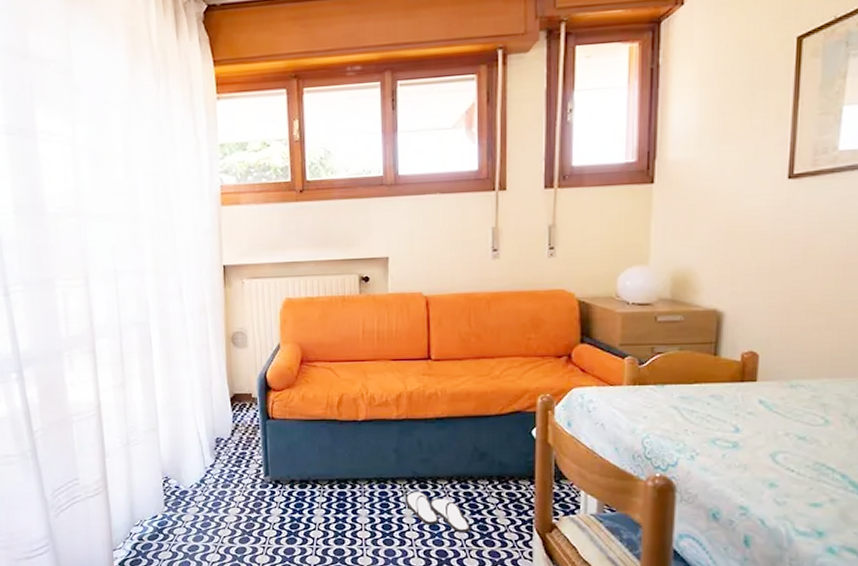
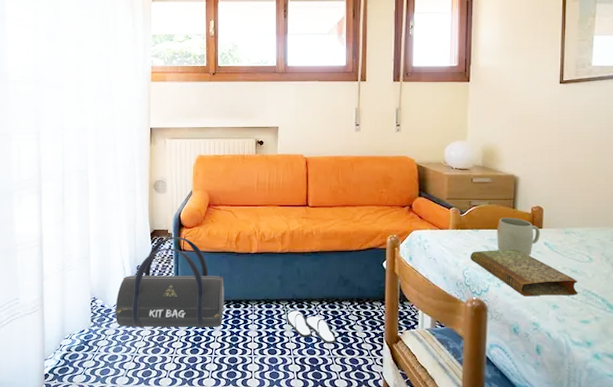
duffel bag: none [192,402,326,513] -> present [115,237,224,328]
book: none [651,410,807,472] -> present [469,249,578,297]
mug: none [690,367,753,418] -> present [497,217,540,255]

